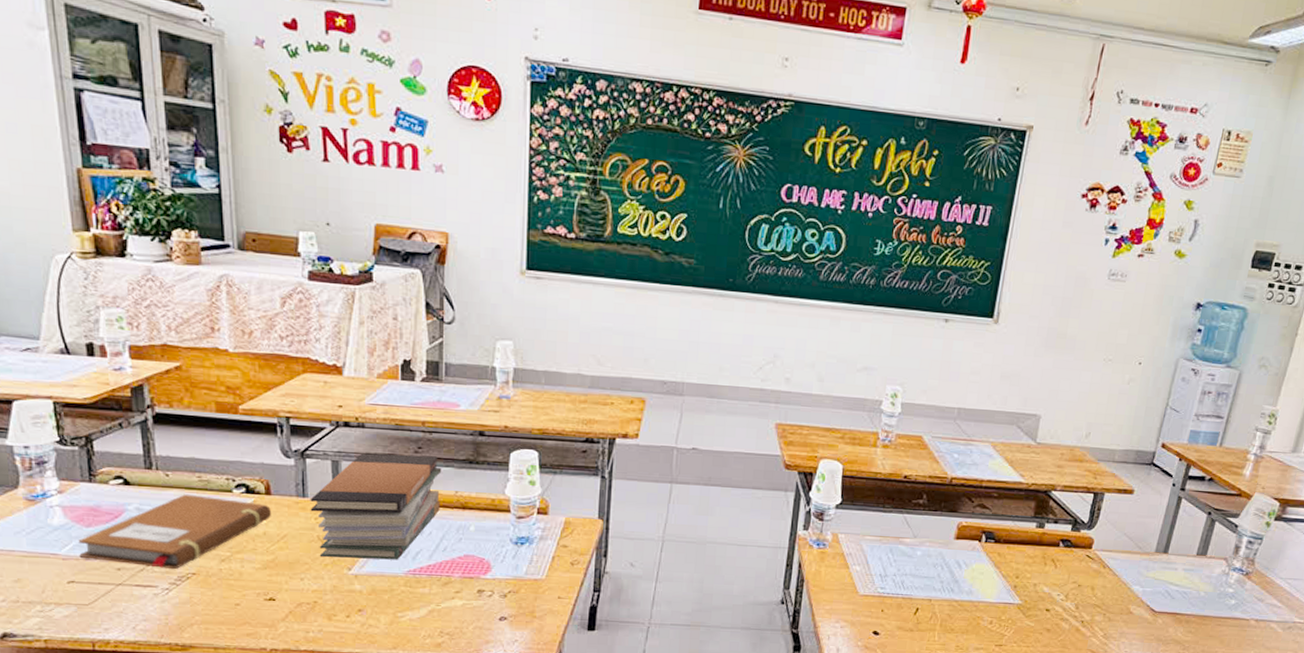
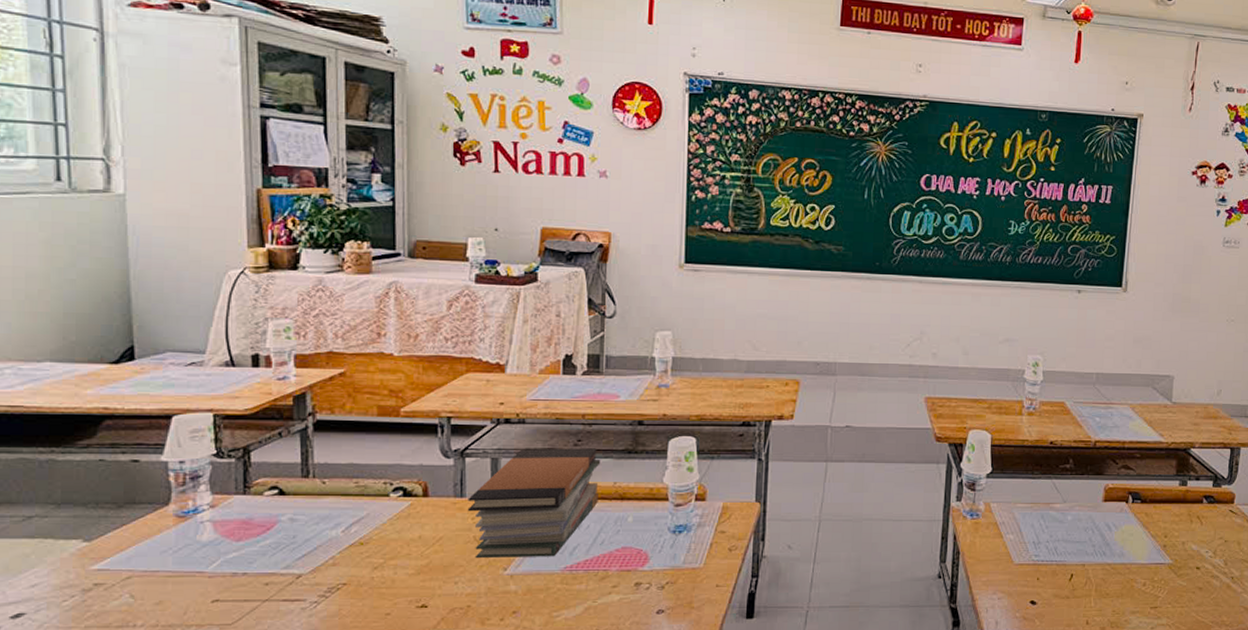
notebook: present [78,494,271,569] -> none [226,501,427,580]

